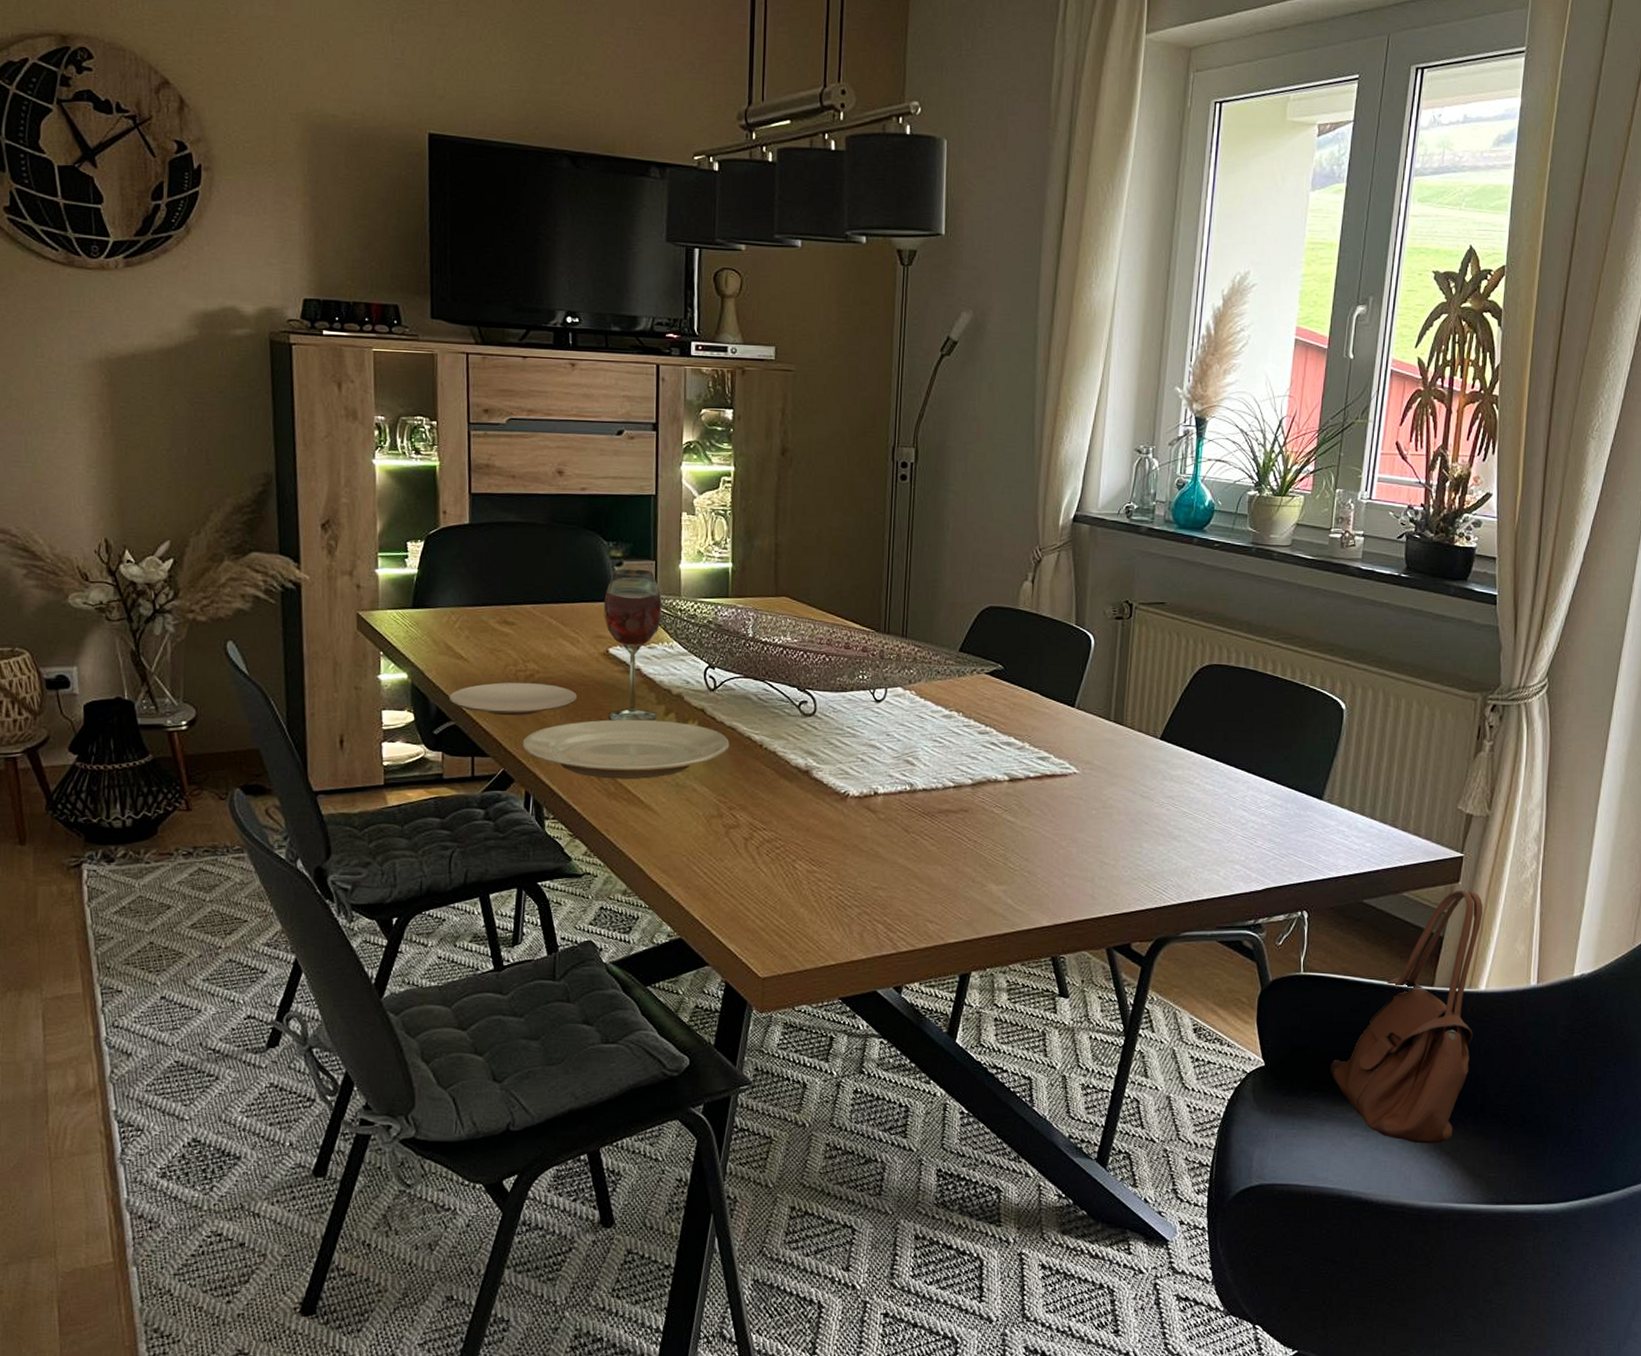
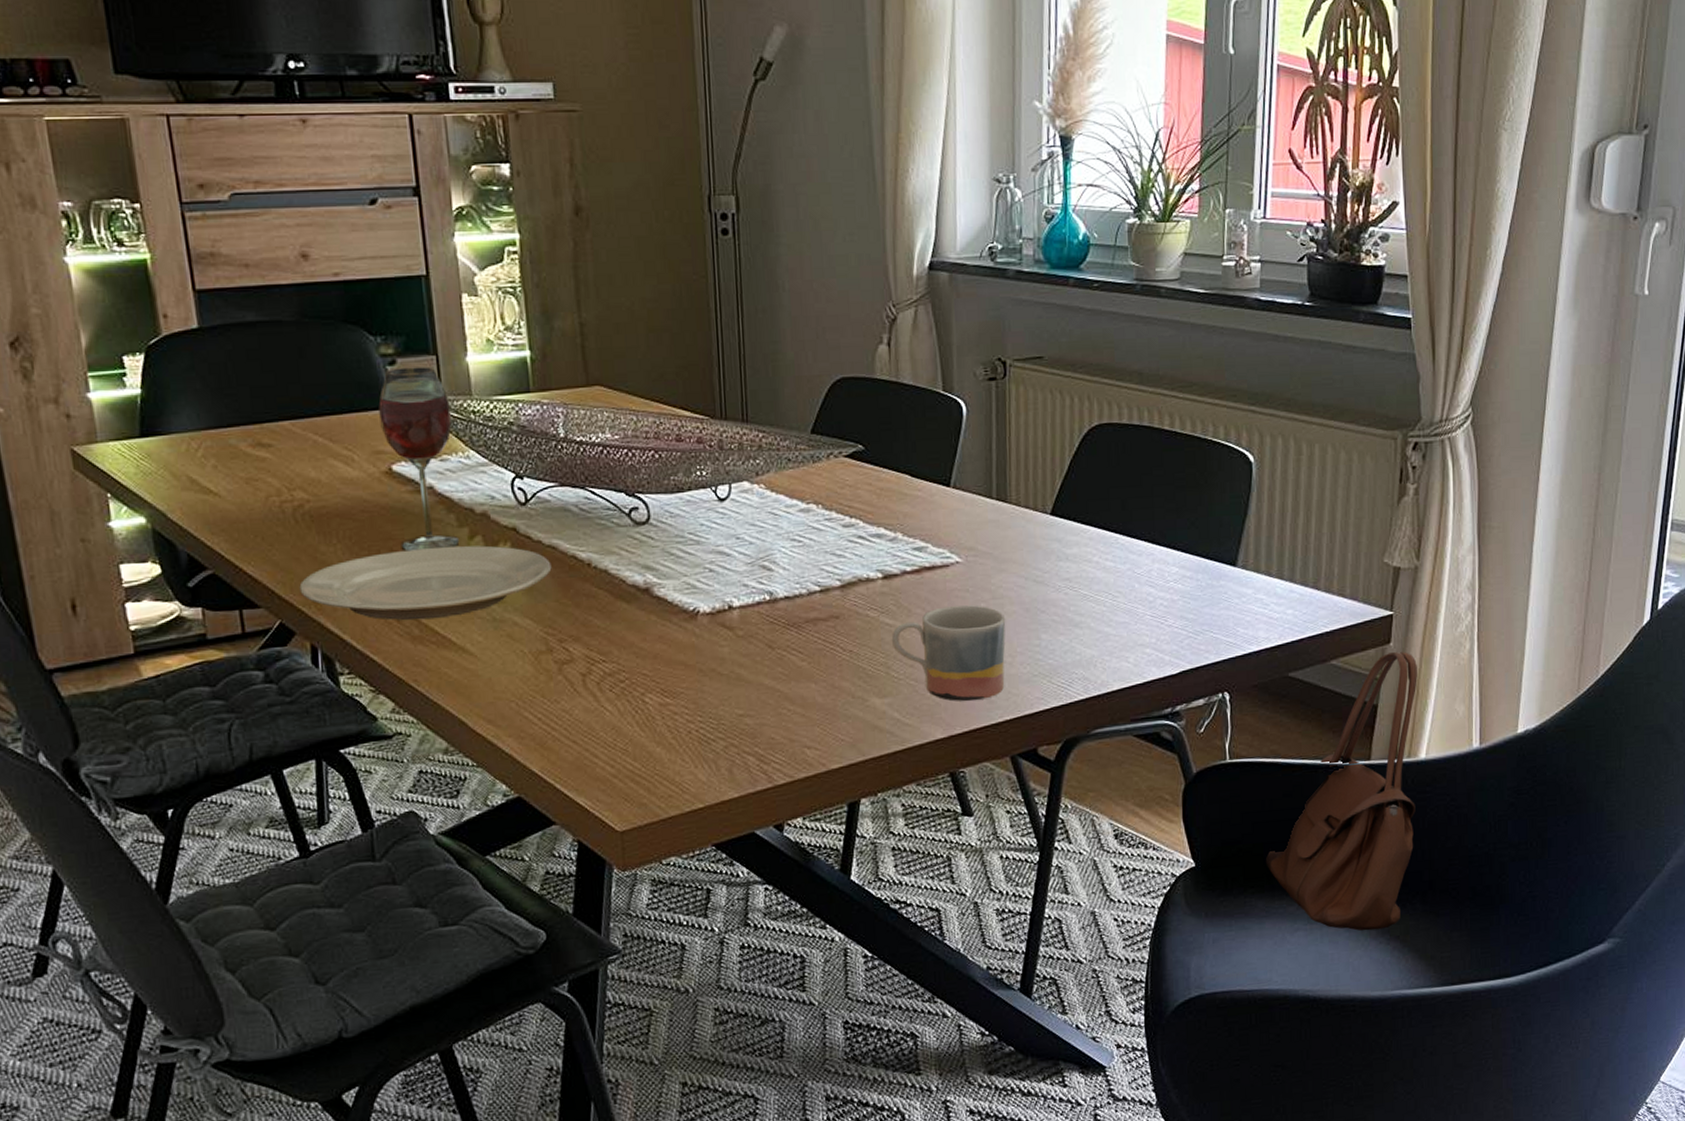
plate: present [448,682,577,716] -> none [201,514,360,558]
mug: none [1011,811,1113,895] -> present [891,605,1006,701]

